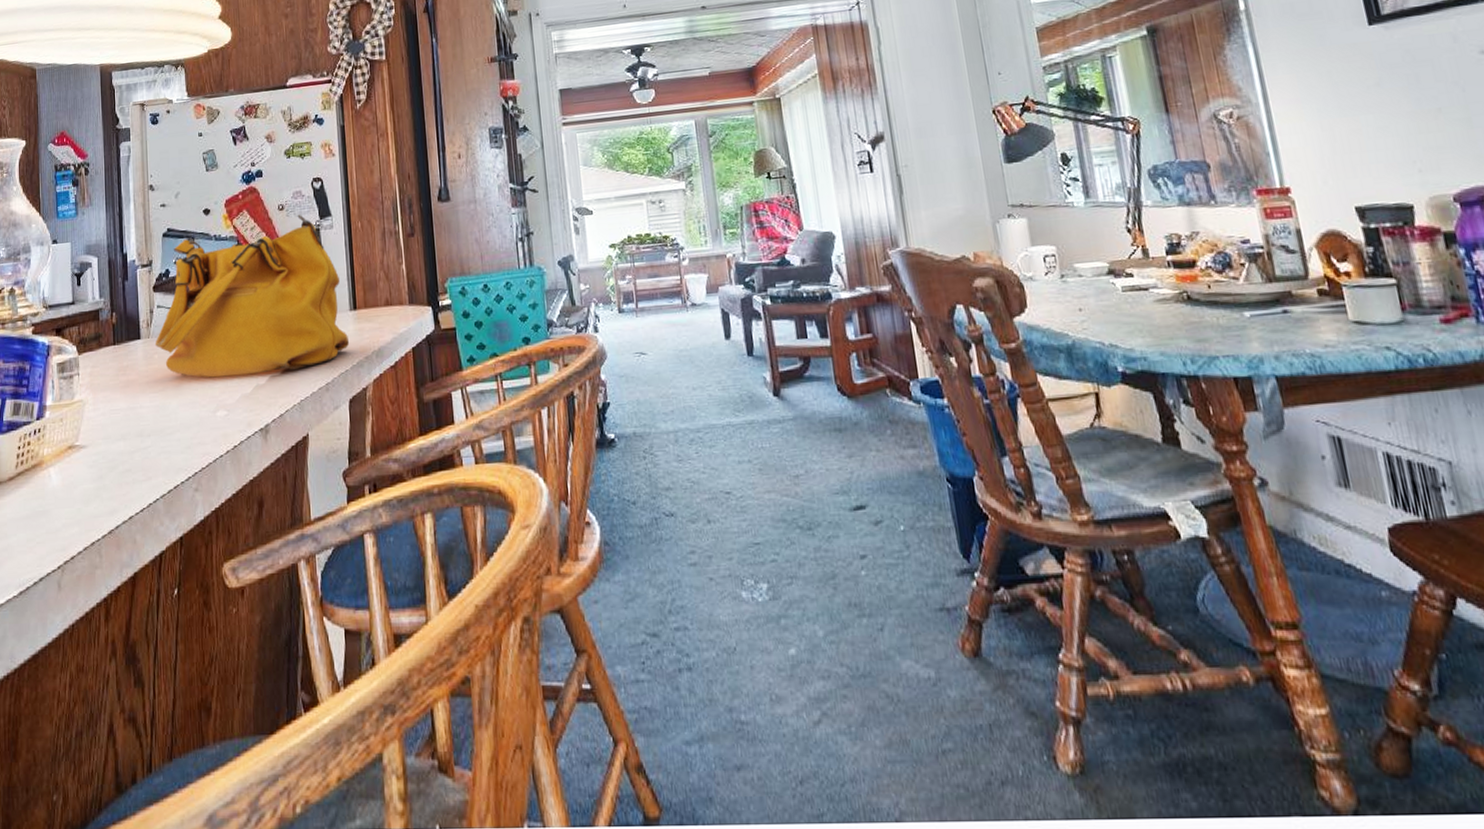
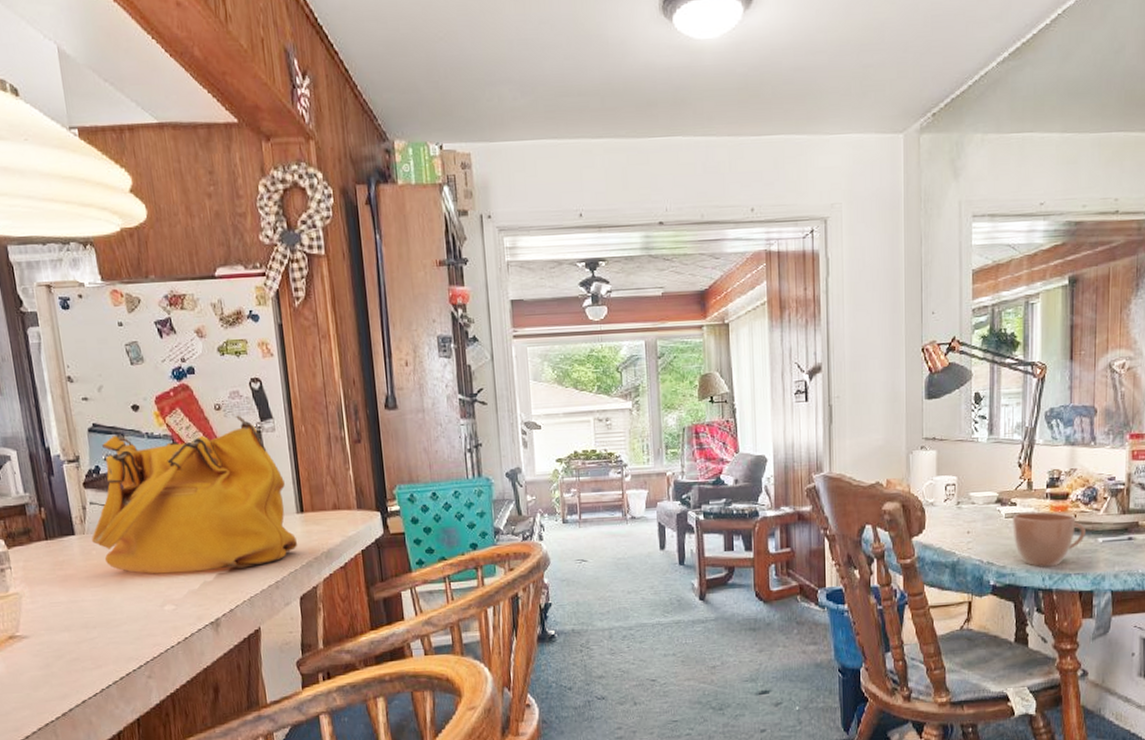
cup: none [1131,283,1227,348] -> present [1013,511,1087,566]

